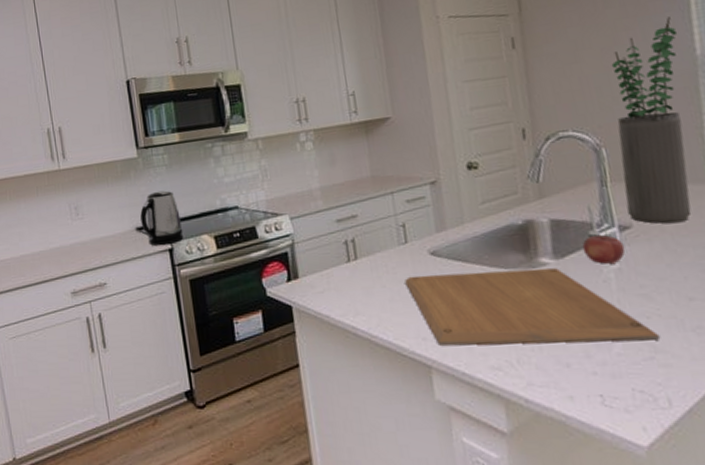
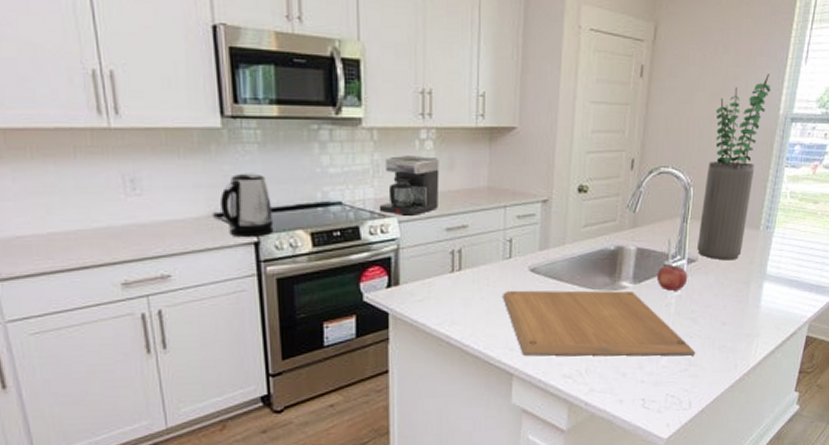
coffee maker: none [271,156,326,213] -> present [379,156,440,217]

